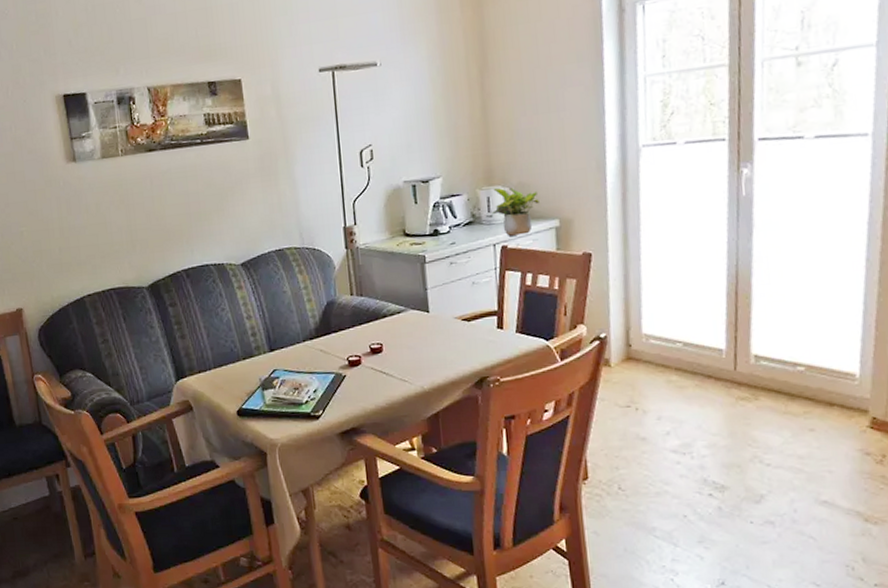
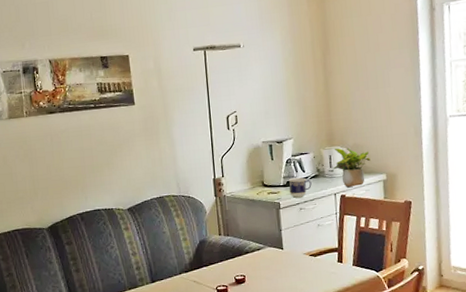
cup: none [435,224,465,251] -> present [288,177,312,199]

